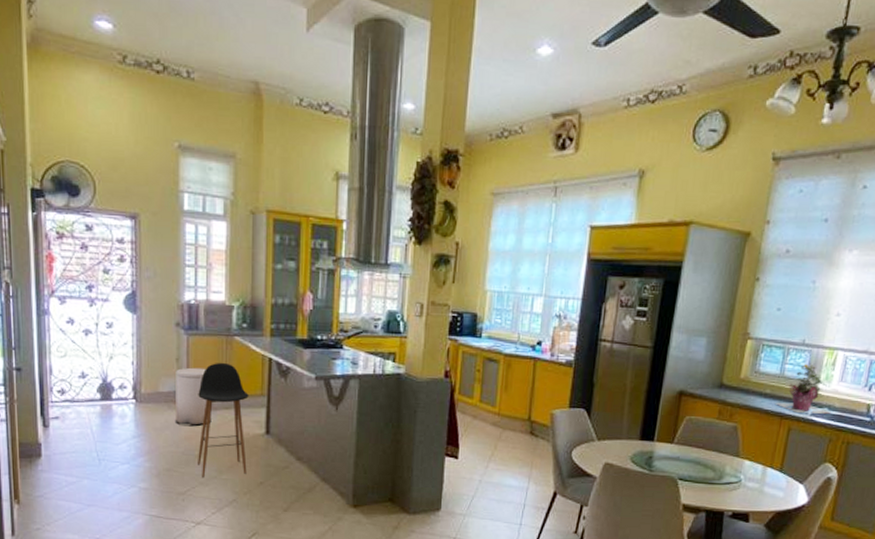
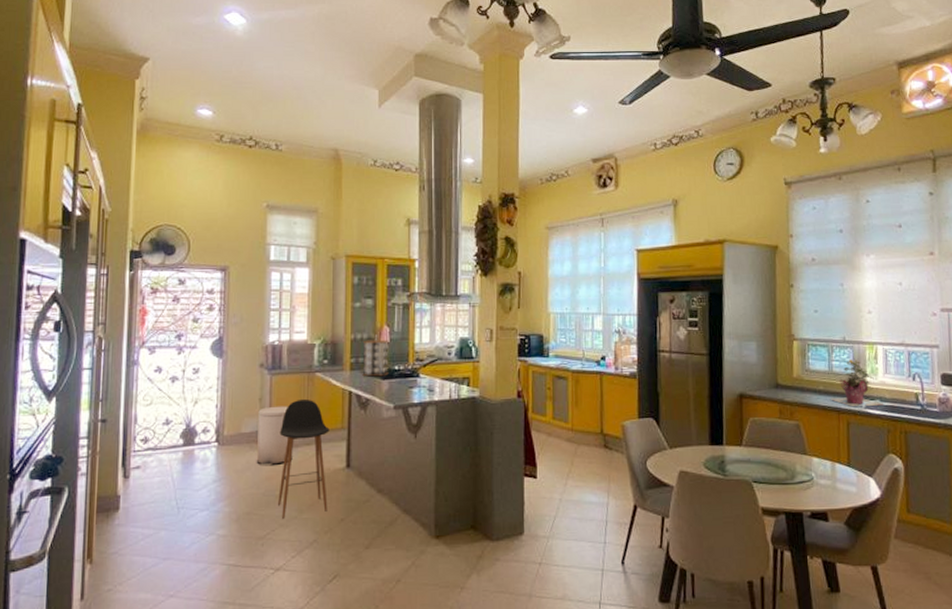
spice rack: none [283,300,312,347] -> present [362,334,389,378]

